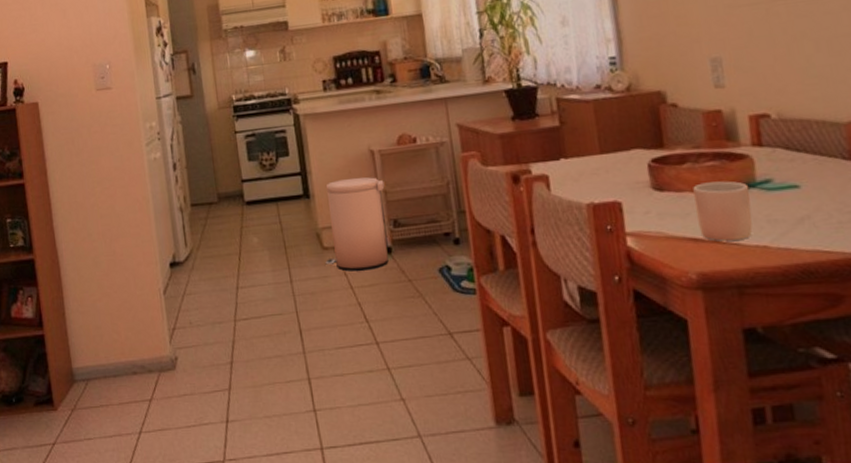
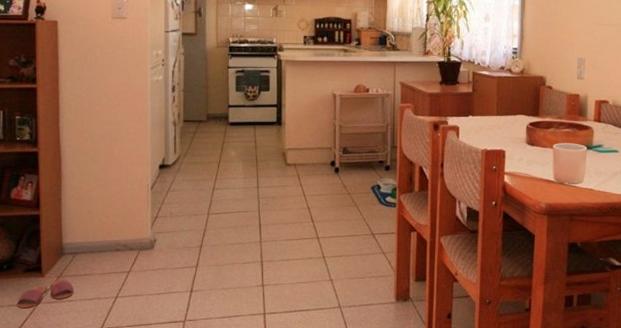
slippers: none [31,412,91,451] -> present [17,279,74,309]
pedal bin: present [325,177,389,271] -> none [287,113,340,183]

